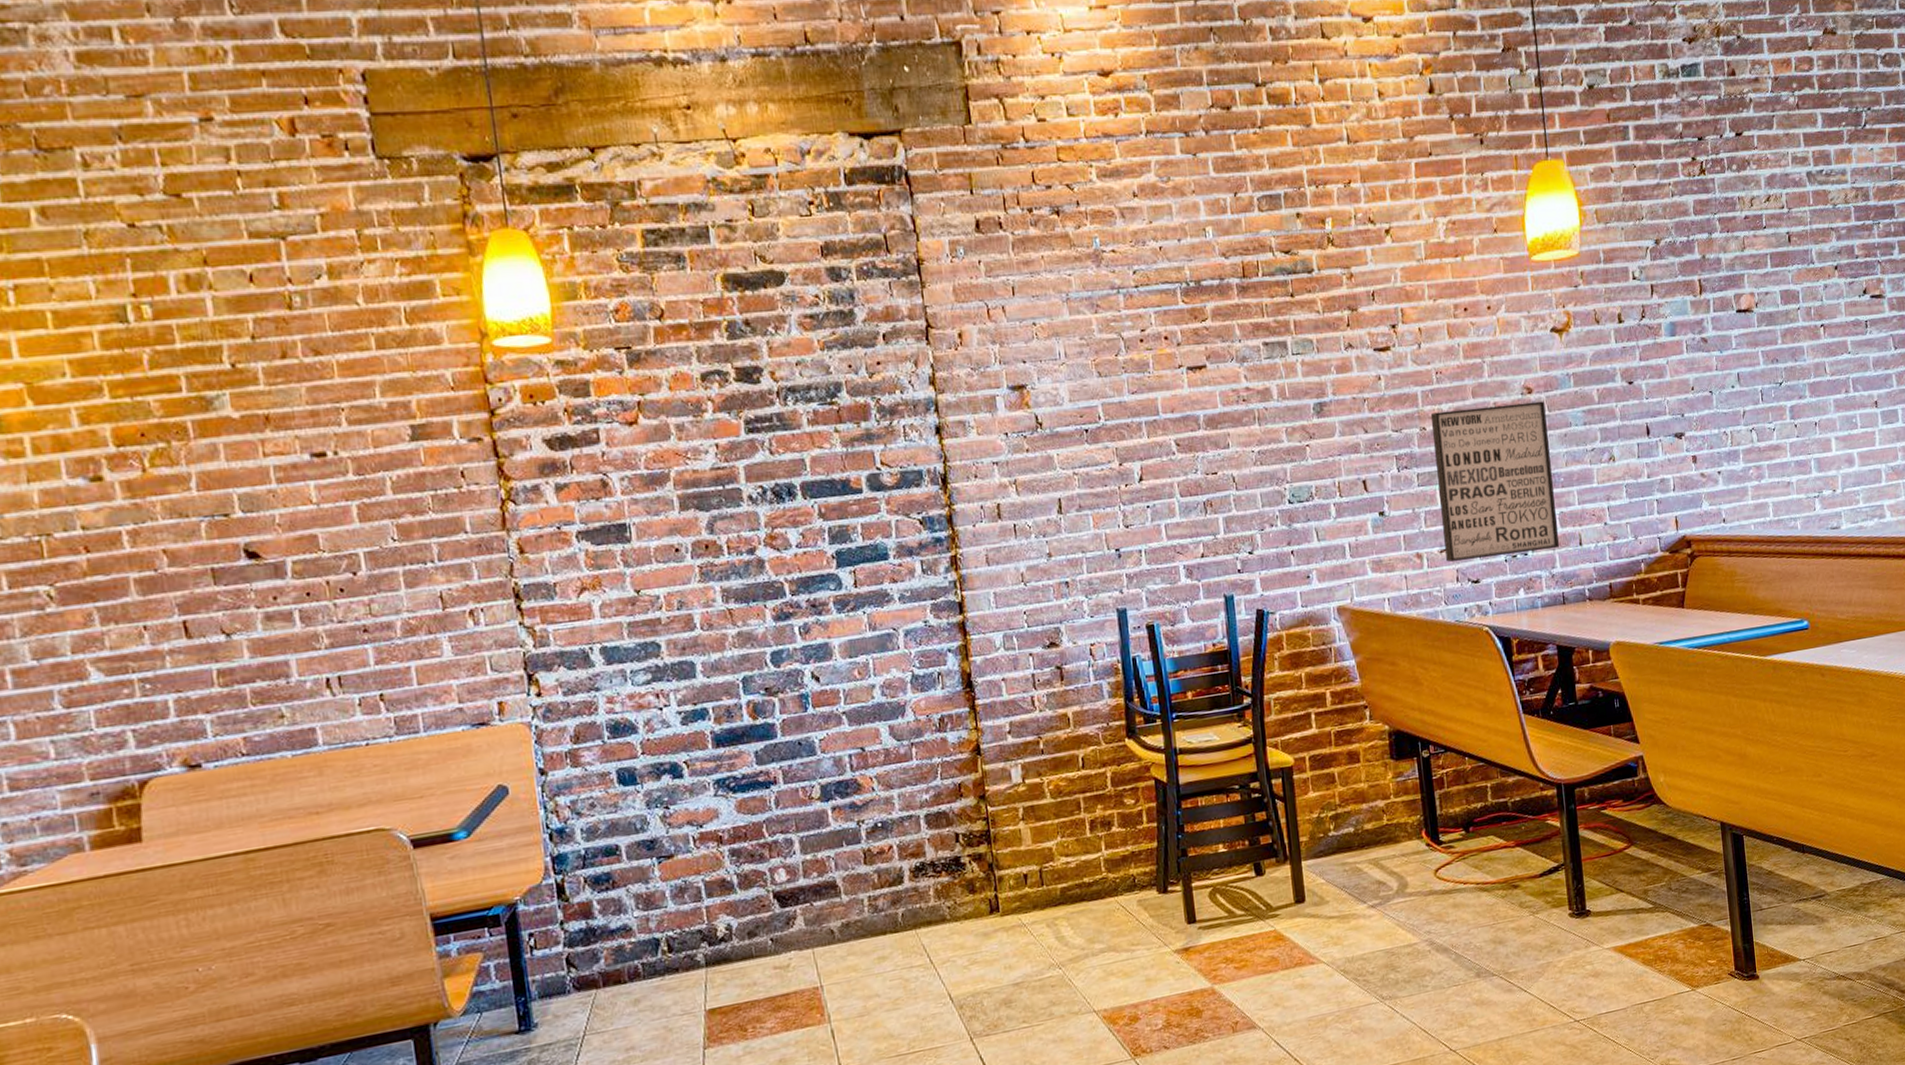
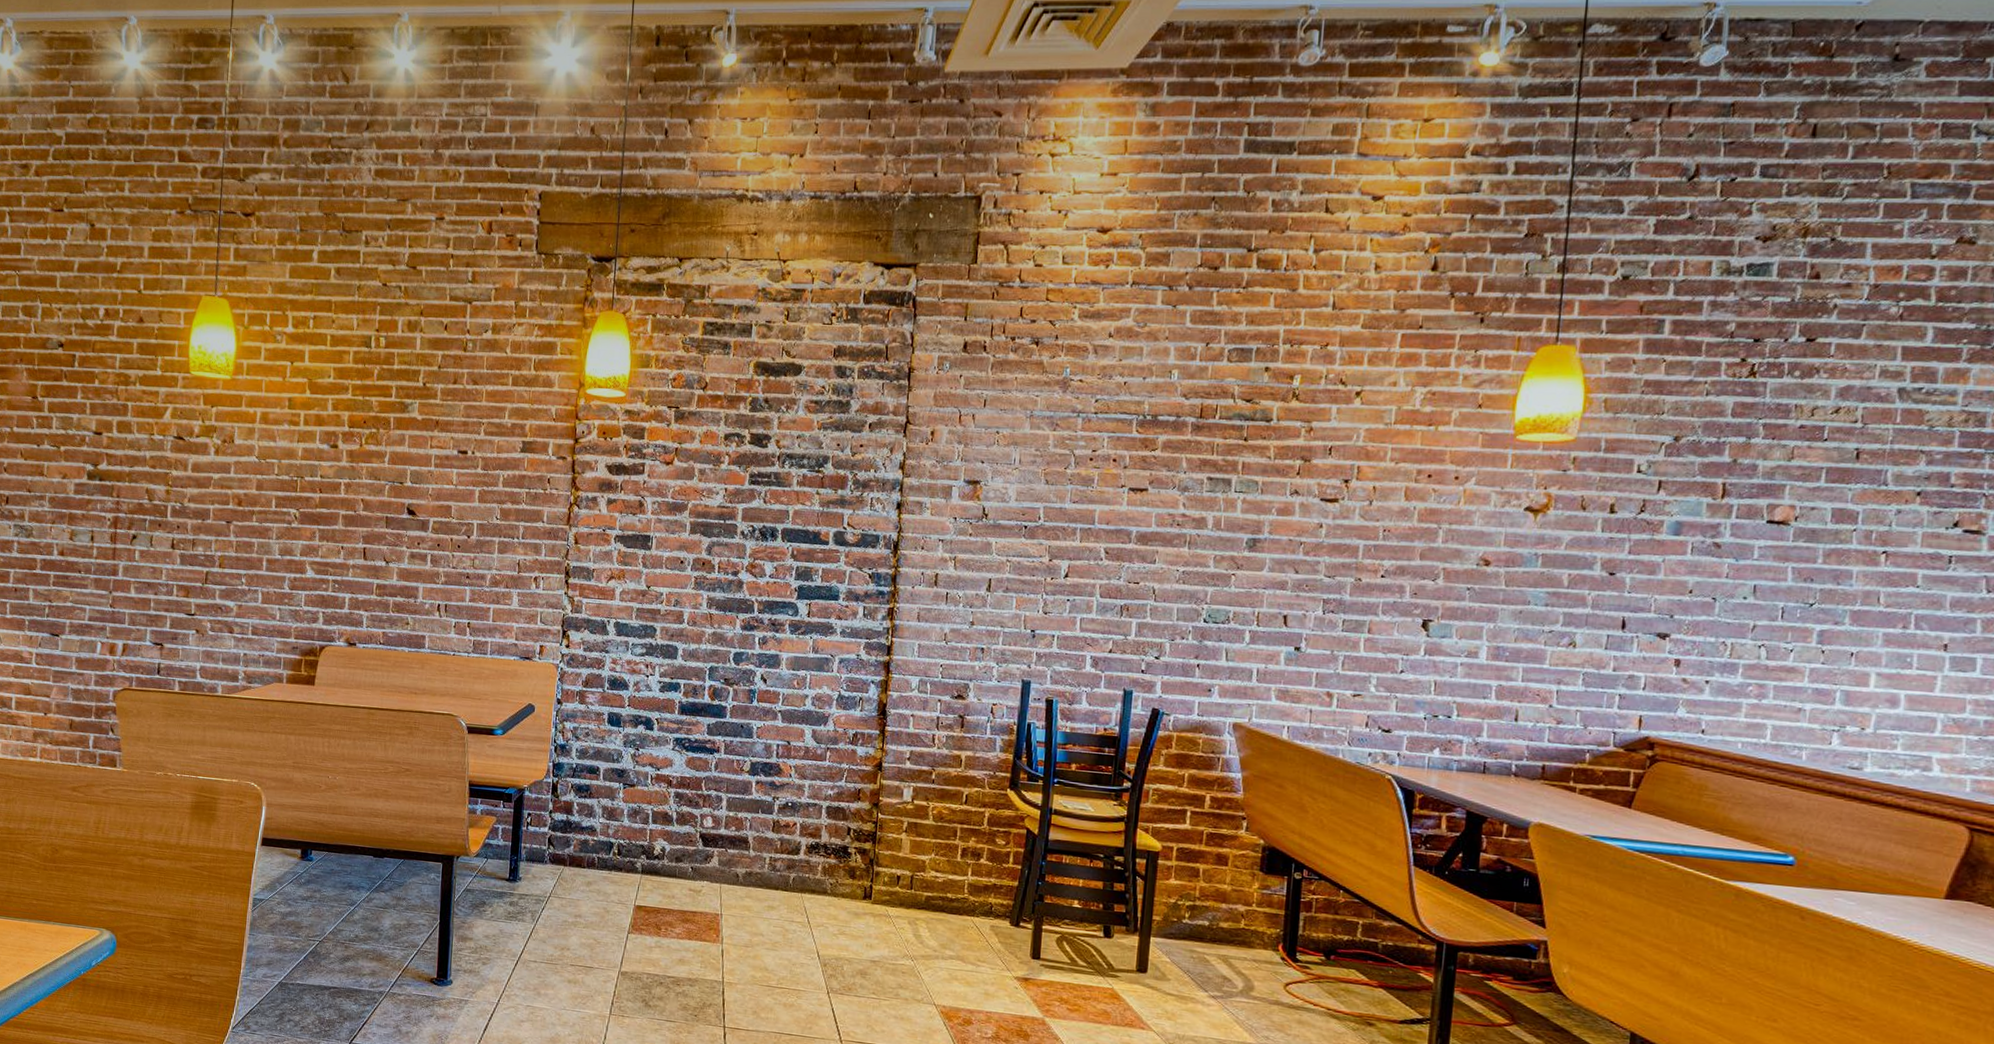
wall art: present [1430,401,1560,563] -> none [1358,566,1502,719]

